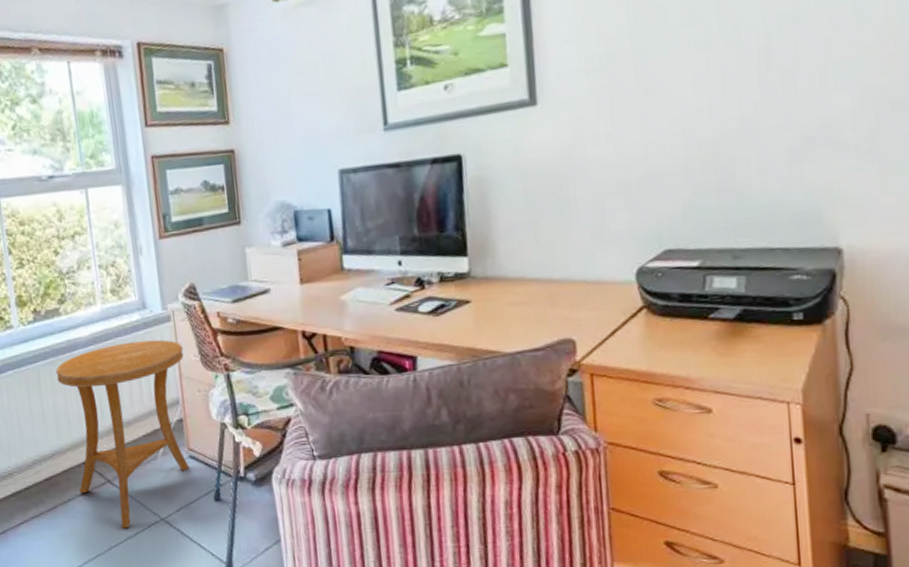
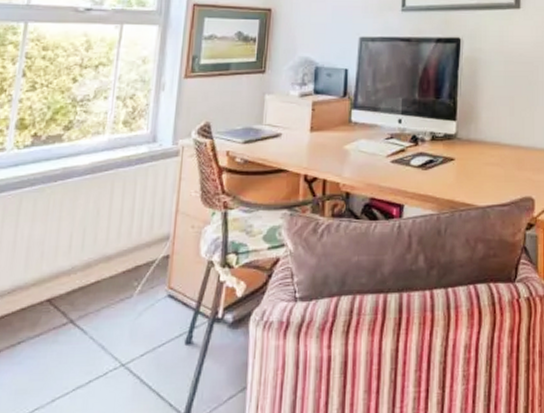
side table: present [55,339,189,529] -> none [34,174,185,377]

